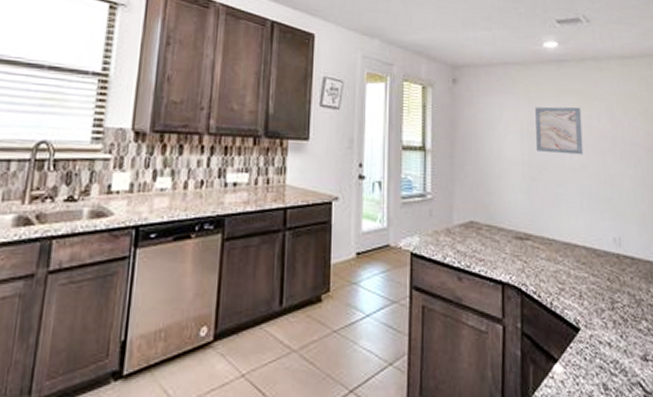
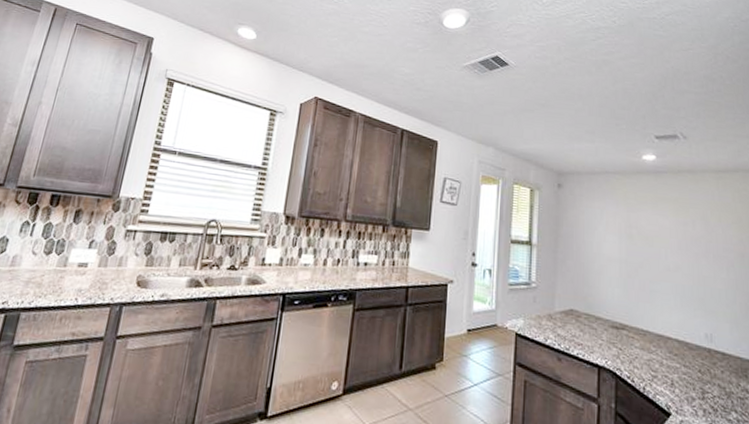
wall art: present [535,106,584,155] -> none [633,212,678,257]

